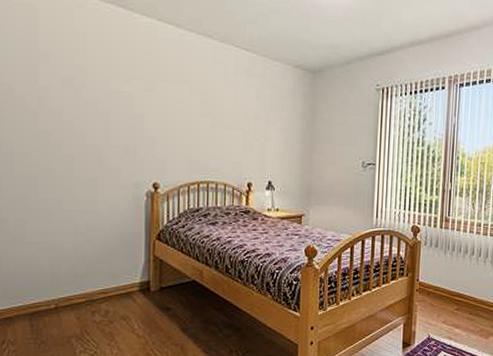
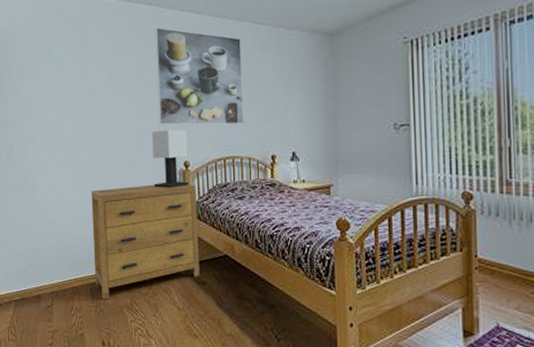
dresser: none [35,205,165,331] -> present [91,184,200,300]
table lamp: none [116,147,158,210] -> present [152,129,189,188]
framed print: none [126,34,224,149] -> present [155,27,244,125]

